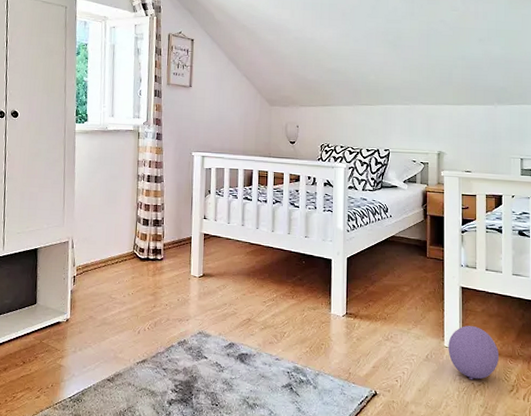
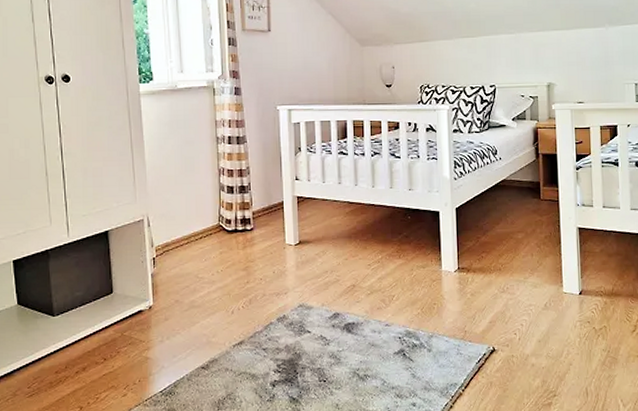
ball: present [448,326,500,380] -> none [567,268,621,325]

